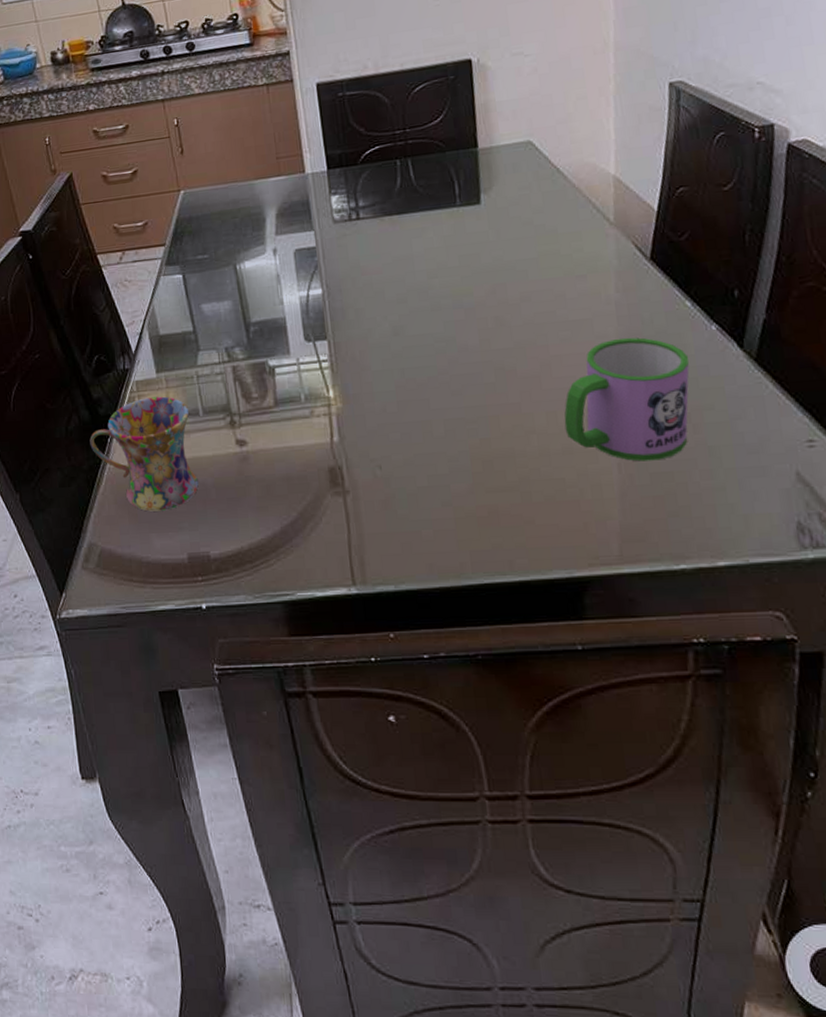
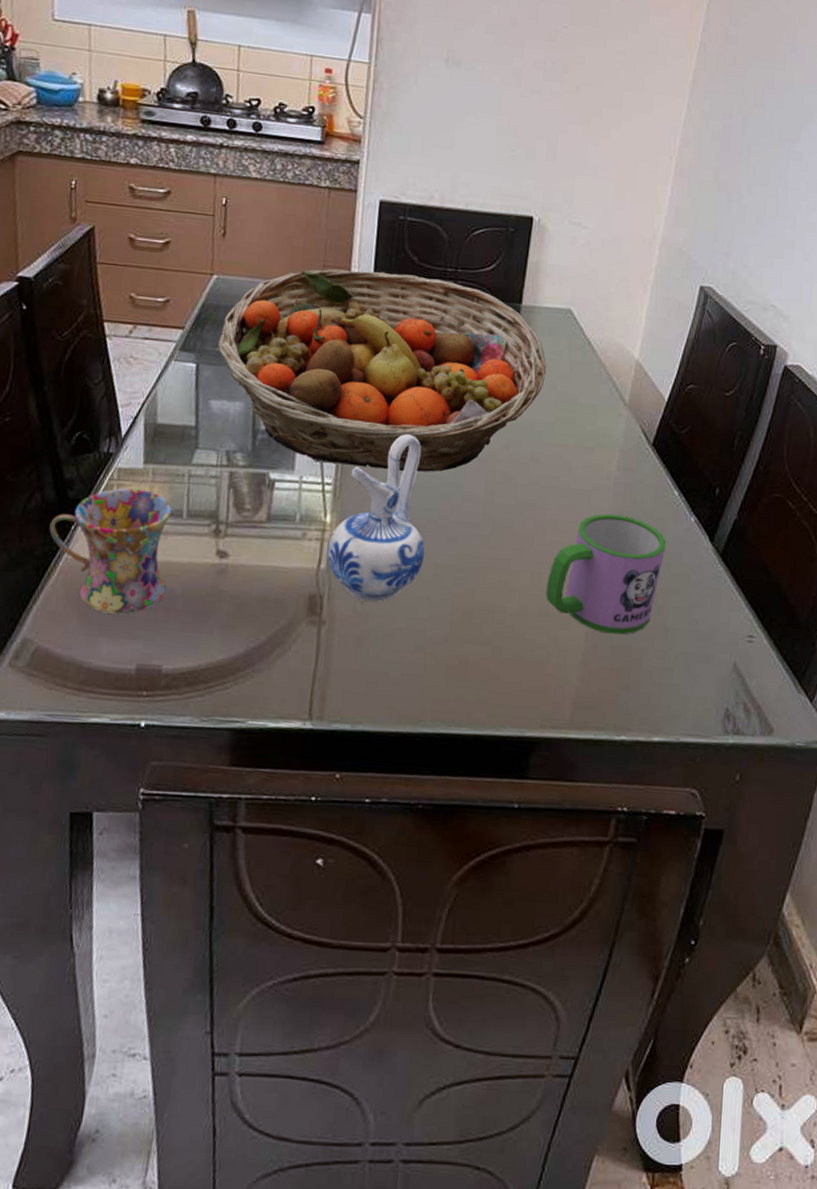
fruit basket: none [197,143,519,341] -> present [217,269,546,472]
ceramic pitcher: none [336,299,433,466] -> present [327,434,425,602]

